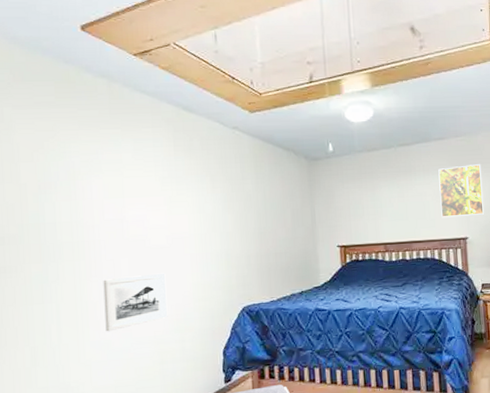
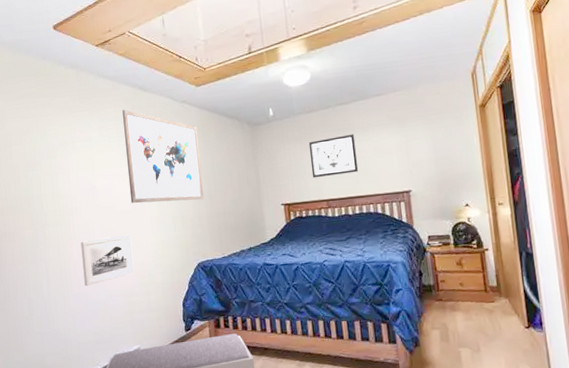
wall art: none [162,130,253,238] -> present [122,109,204,203]
wall art: none [368,176,418,220] -> present [308,134,359,178]
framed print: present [438,163,485,218] -> none [377,116,428,173]

